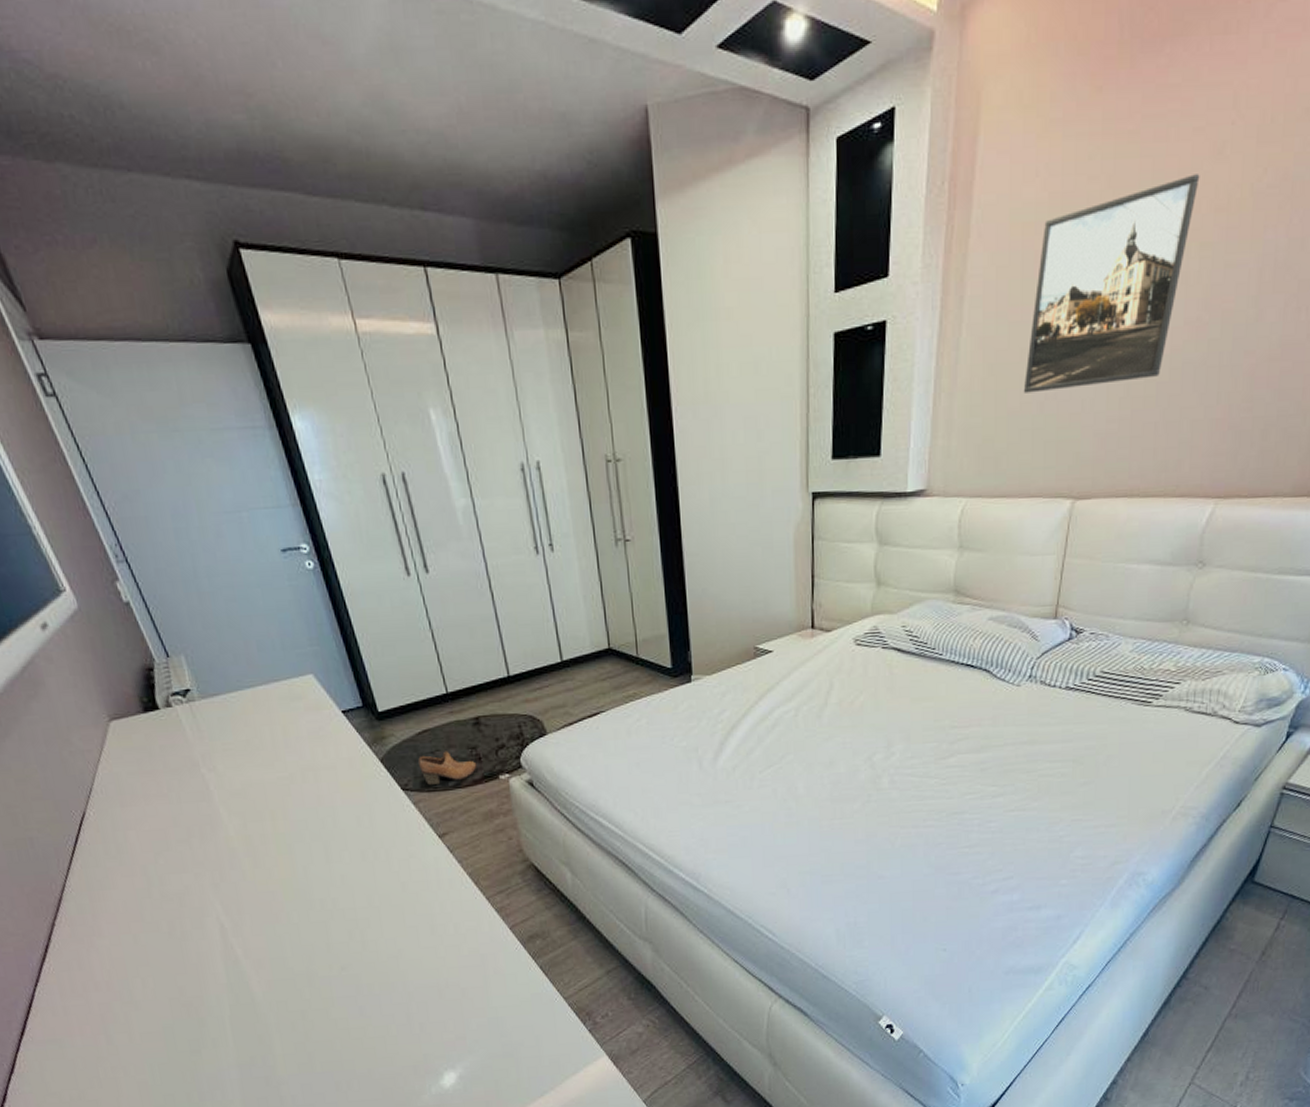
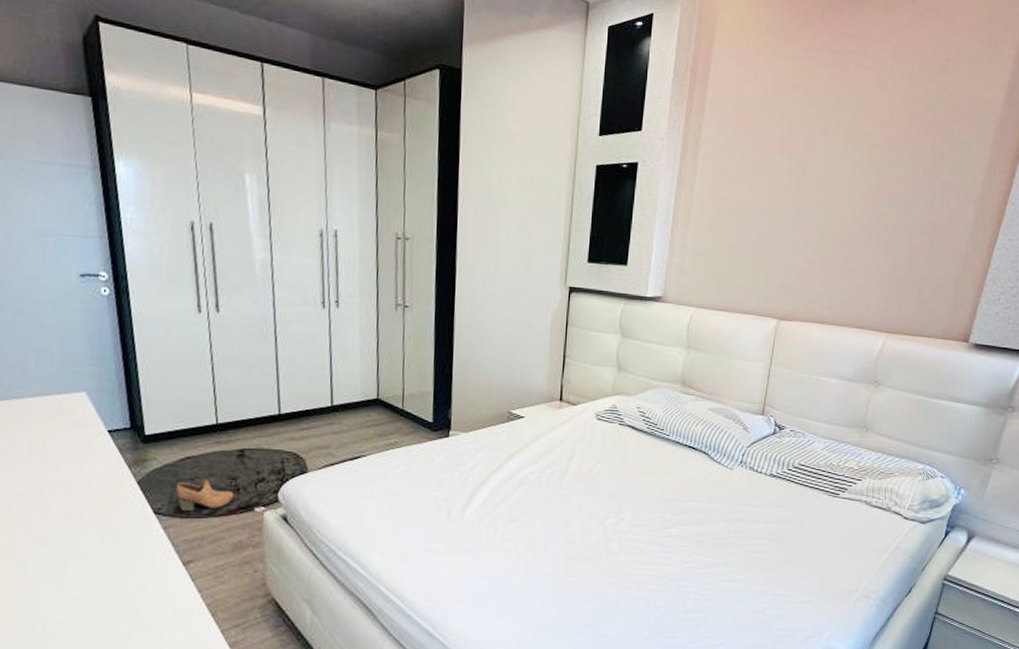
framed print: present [1023,174,1200,393] -> none [741,96,871,235]

